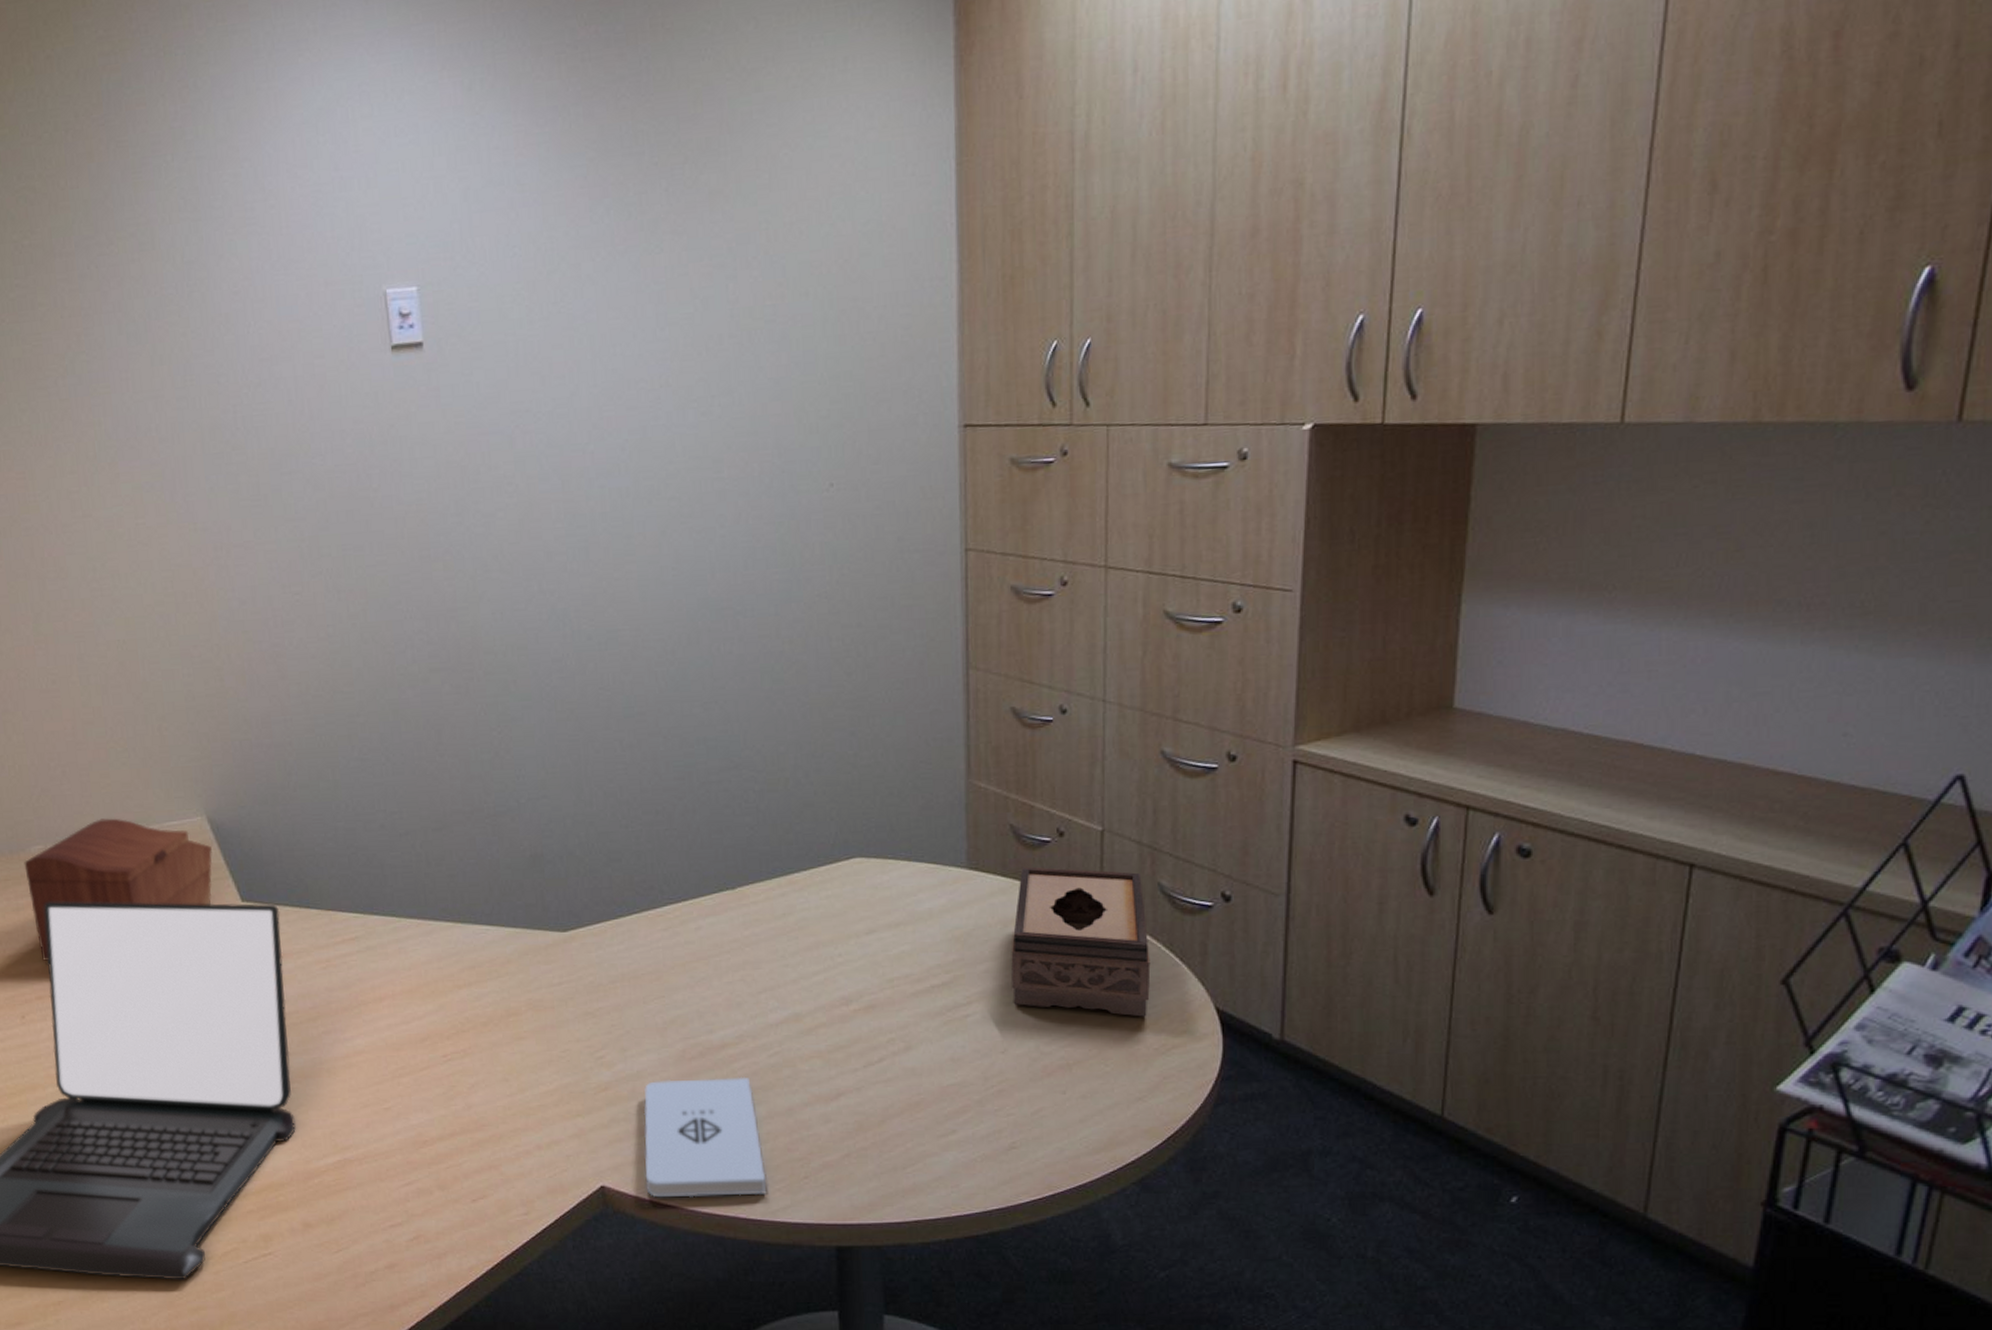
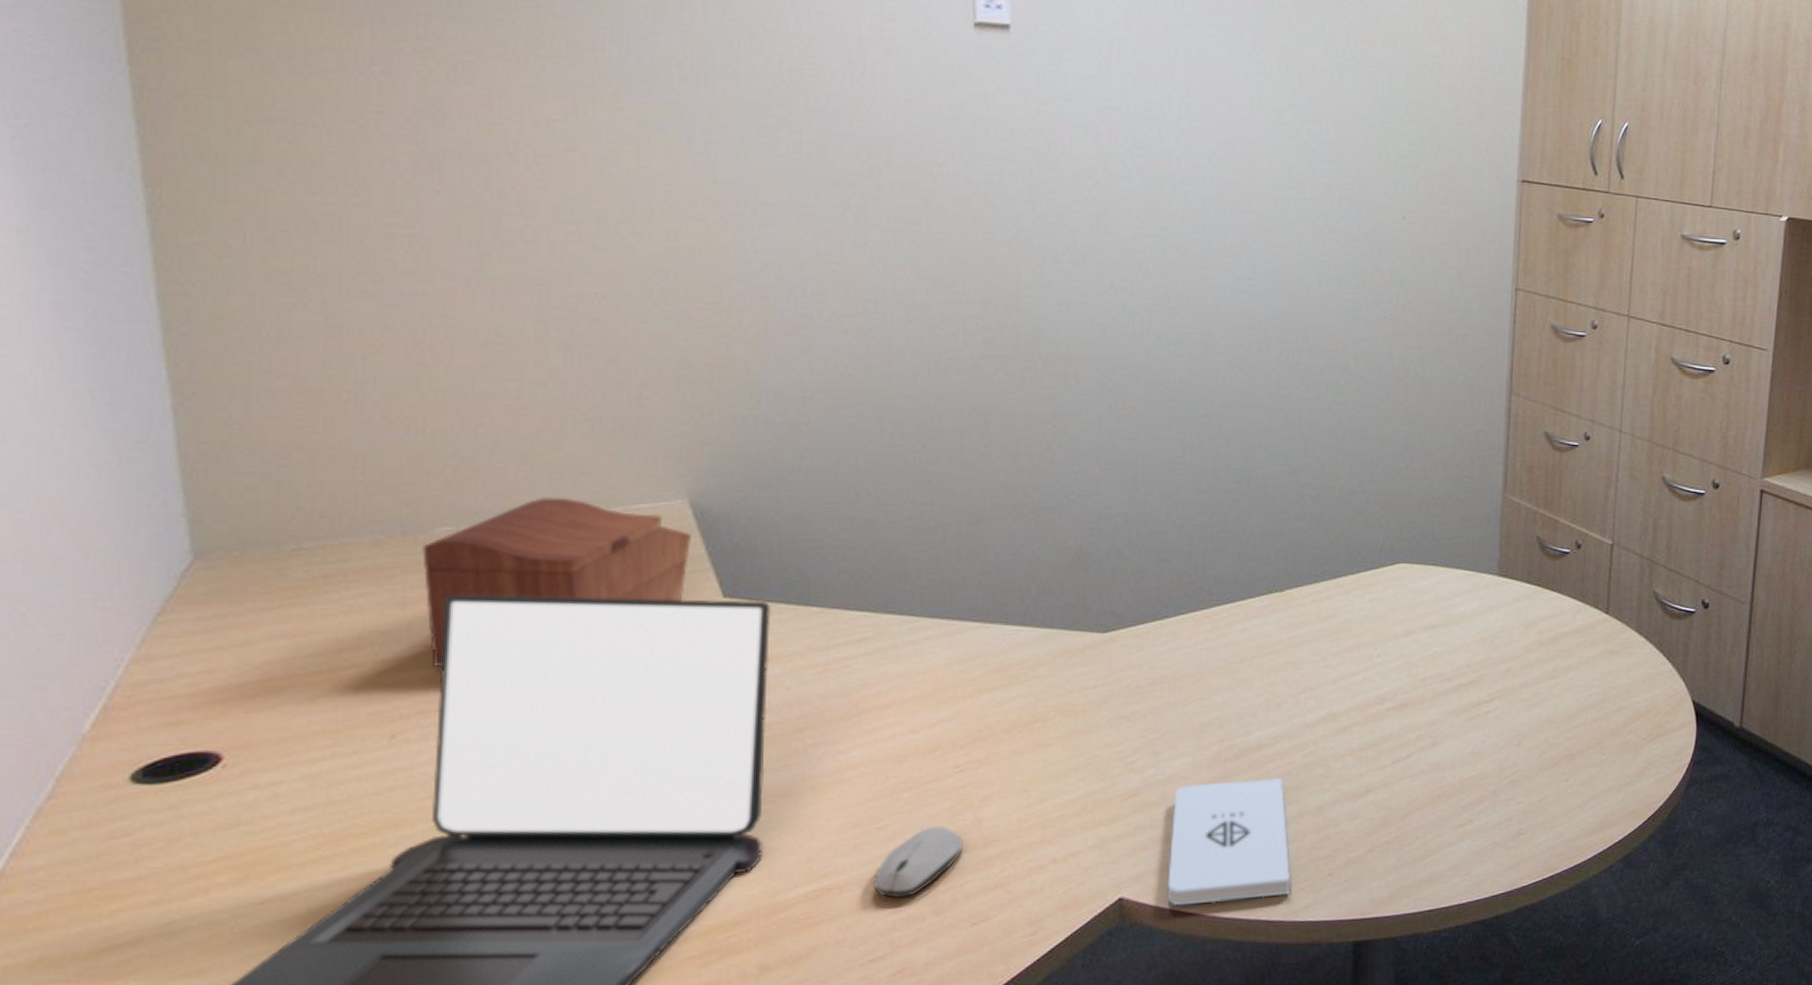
computer mouse: none [385,1109,458,1173] -> present [872,826,963,899]
tissue box: present [1010,866,1151,1017] -> none [1528,575,1644,710]

